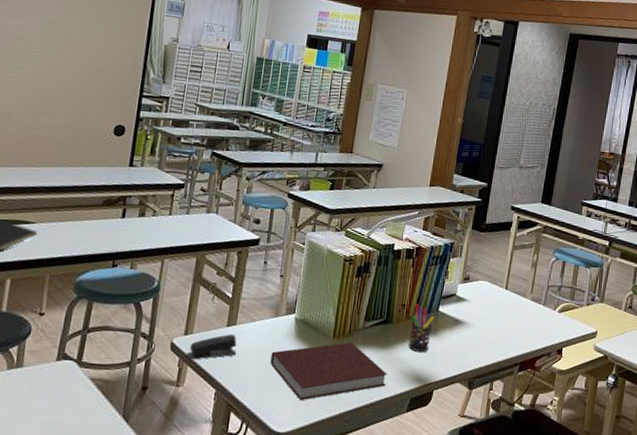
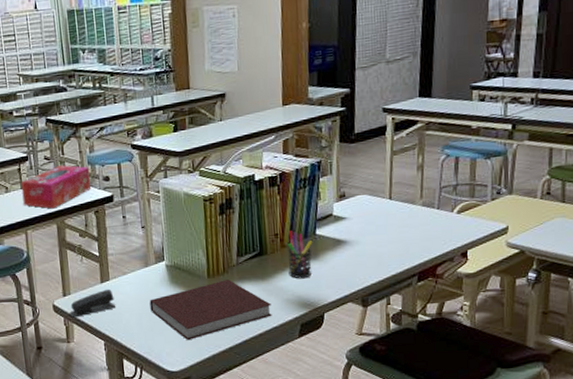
tissue box: none [168,199,243,241] -> present [21,165,91,209]

